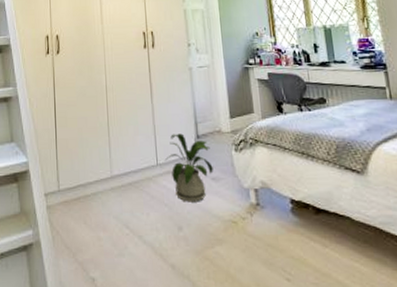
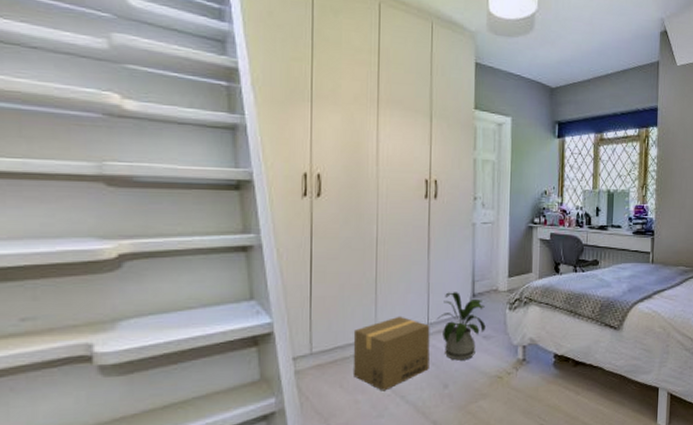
cardboard box: none [92,156,162,230] -> present [353,316,430,391]

